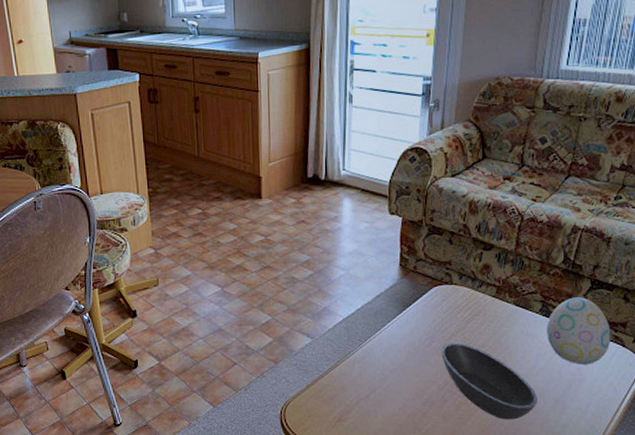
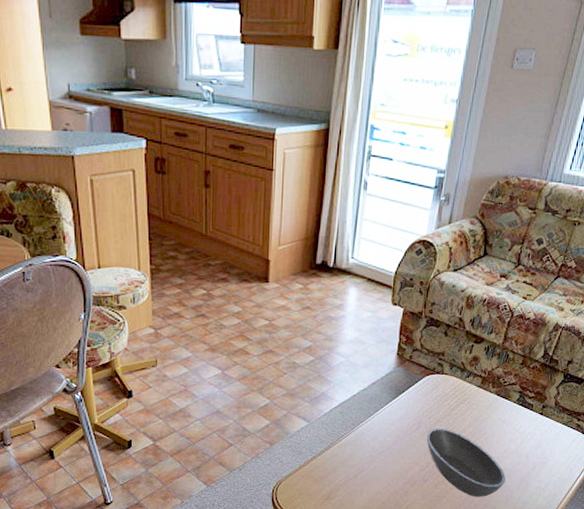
decorative egg: present [547,297,611,365] -> none [520,389,575,449]

